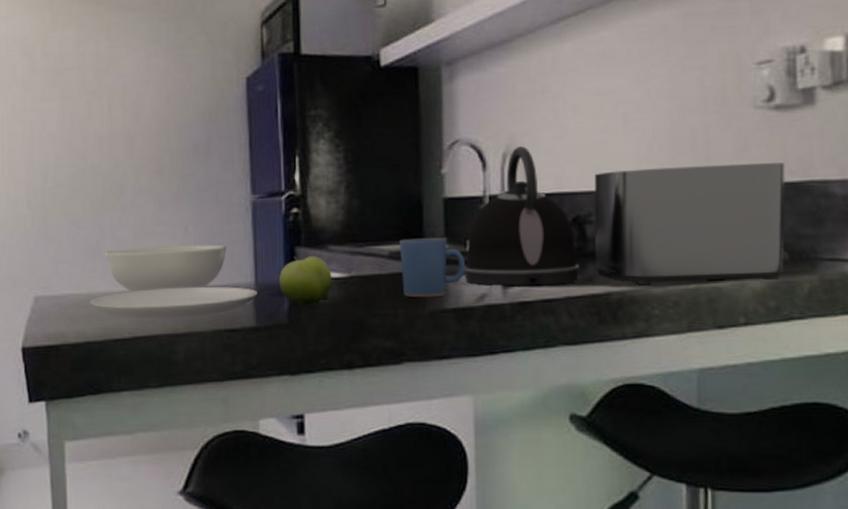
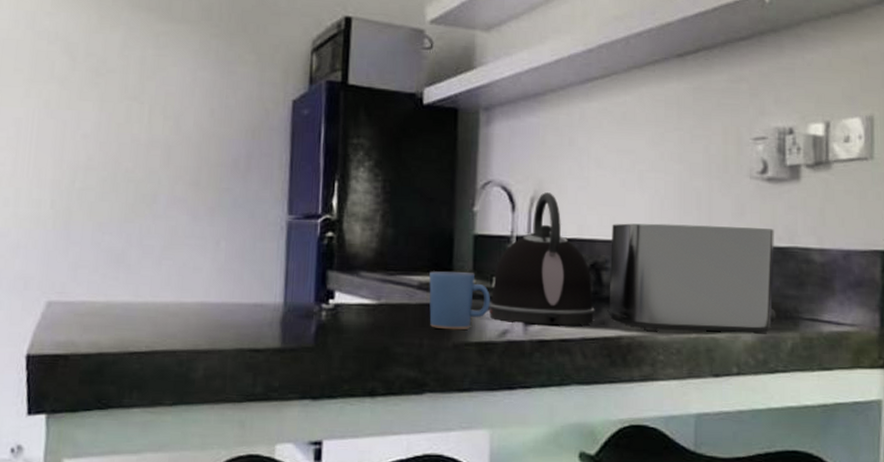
plate: present [89,286,258,319] -> none [107,302,285,335]
bowl: present [104,244,227,292] -> none [128,258,259,304]
fruit: present [278,255,332,305] -> none [308,279,362,330]

